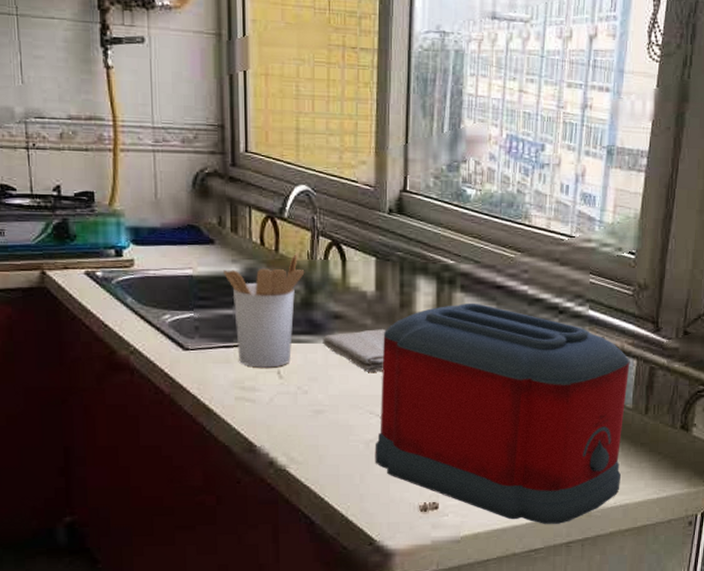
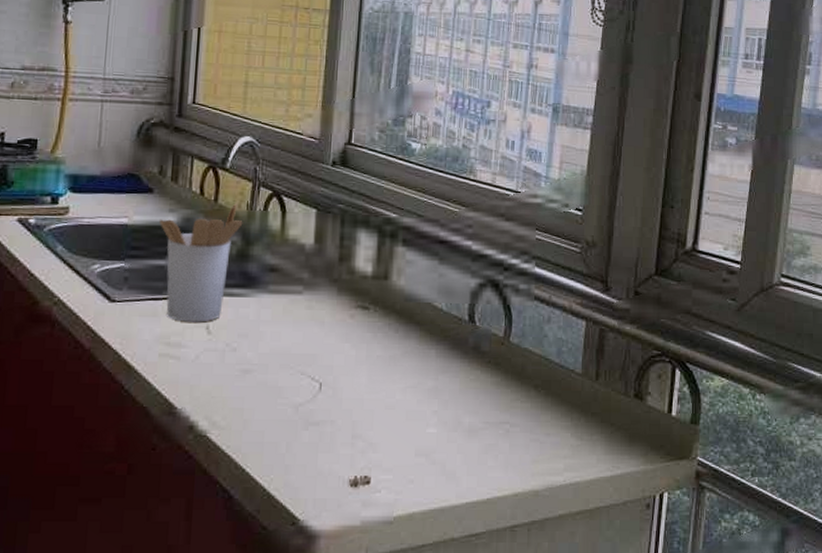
washcloth: present [321,329,386,372] -> none [255,283,323,329]
toaster: present [375,302,630,524] -> none [303,257,579,504]

